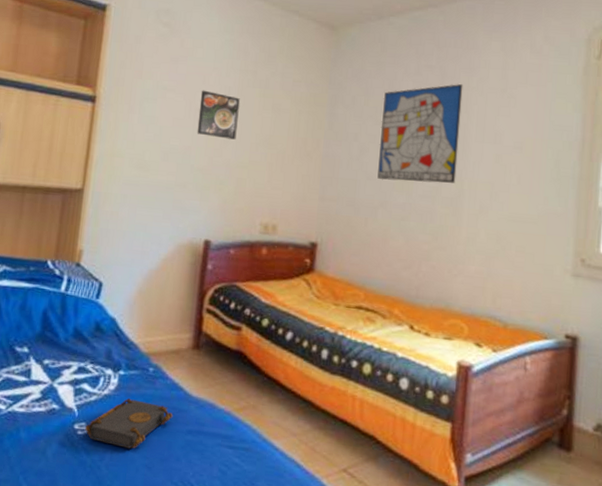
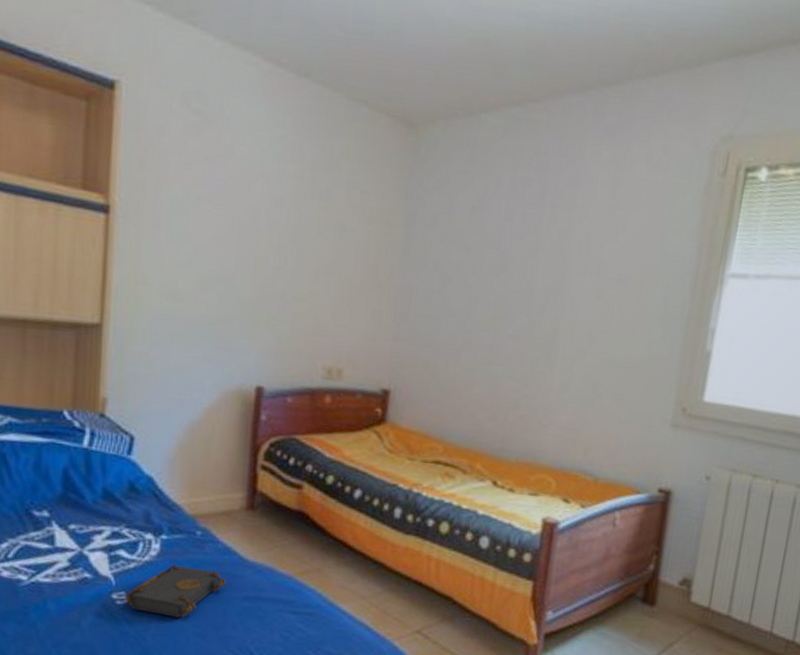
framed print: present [197,90,240,140] -> none [242,201,295,265]
wall art: present [377,84,463,183] -> none [461,202,566,322]

